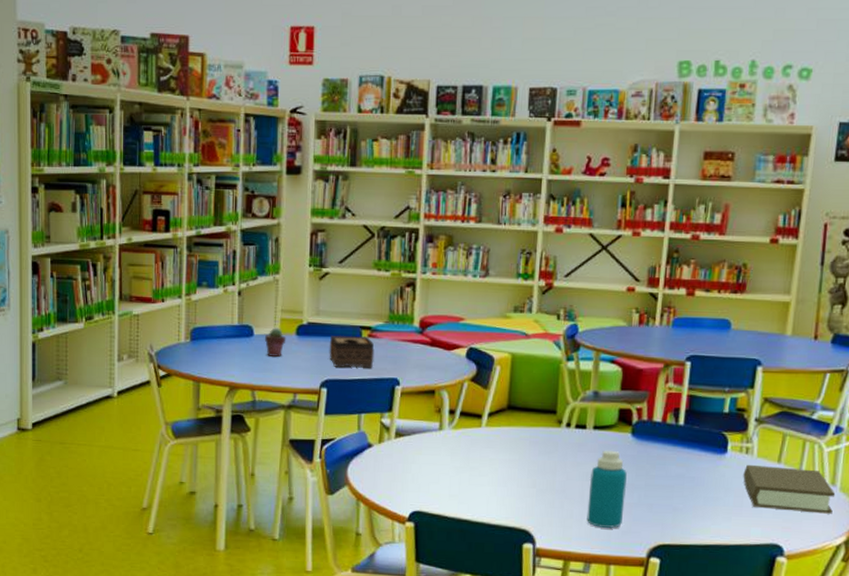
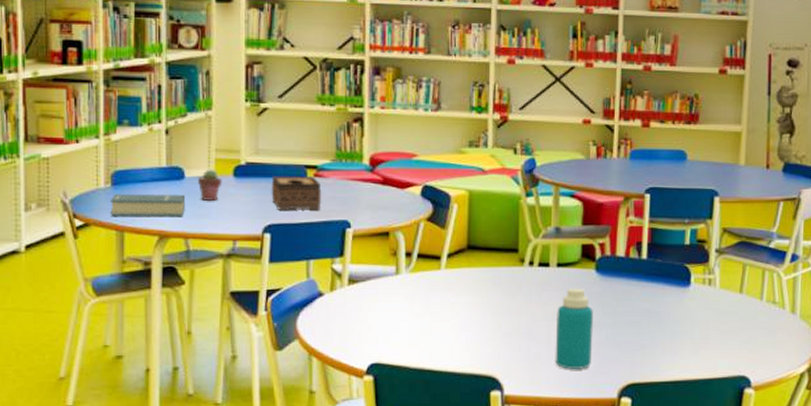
hardback book: none [189,349,253,370] -> present [111,195,185,216]
book: present [743,464,836,514] -> none [707,296,796,342]

